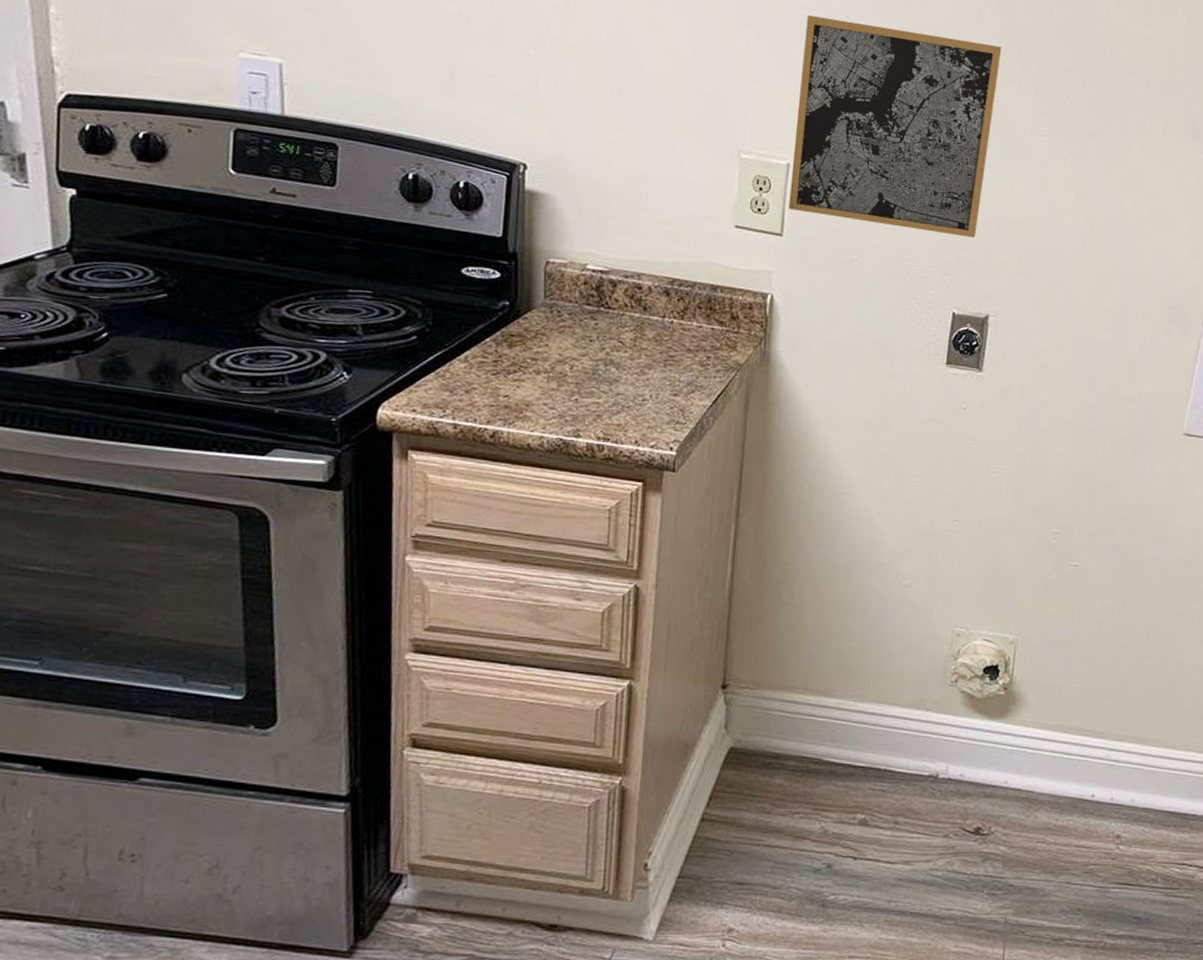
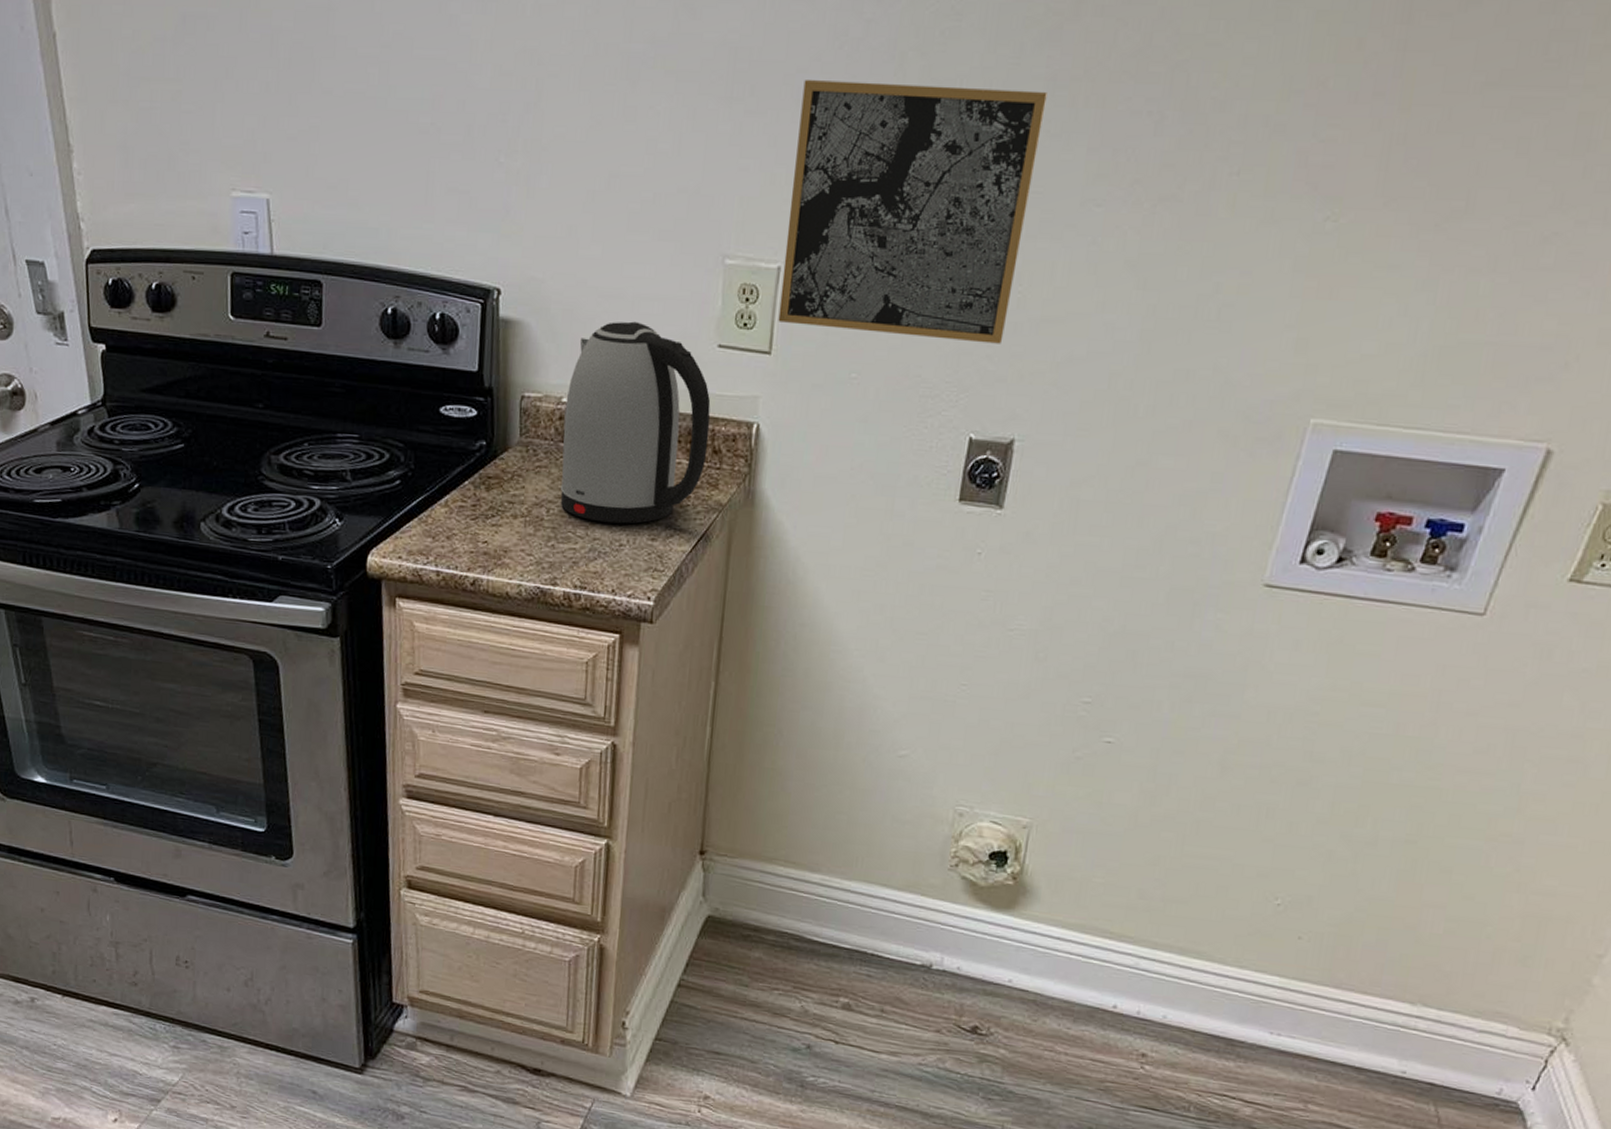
kettle: none [584,200,729,381] -> present [560,321,711,524]

